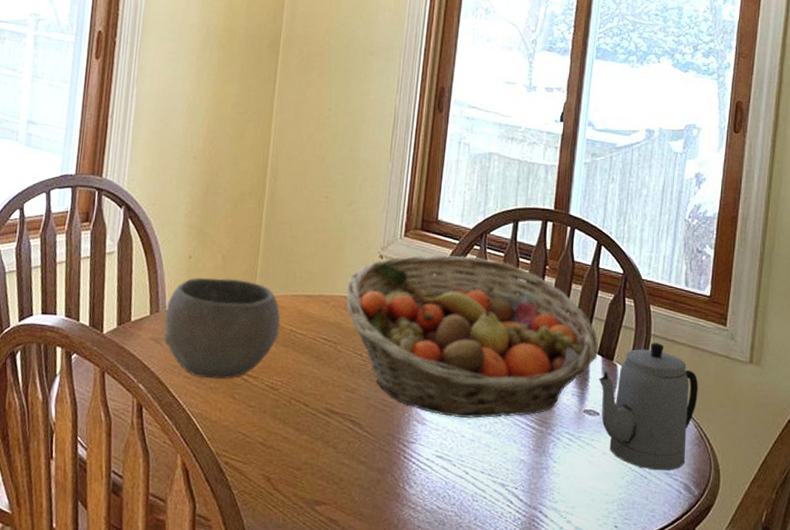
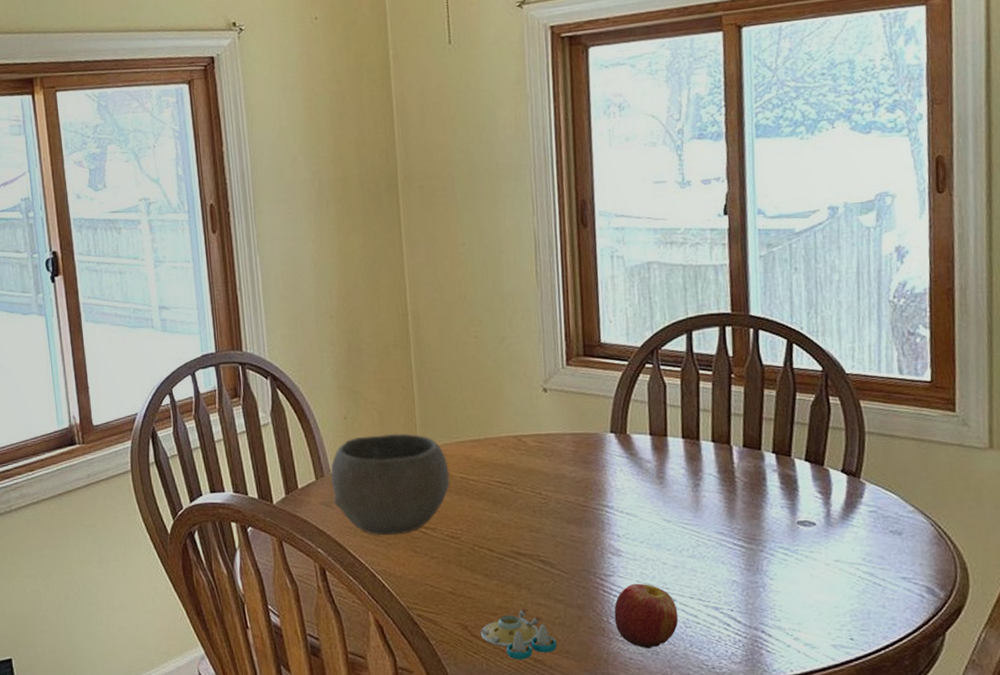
salt and pepper shaker set: none [282,466,354,518] -> present [480,608,558,660]
fruit basket: present [346,254,598,419] -> none [512,376,805,545]
apple: none [410,452,468,518] -> present [614,583,679,648]
teapot: present [599,343,698,471] -> none [810,440,931,577]

